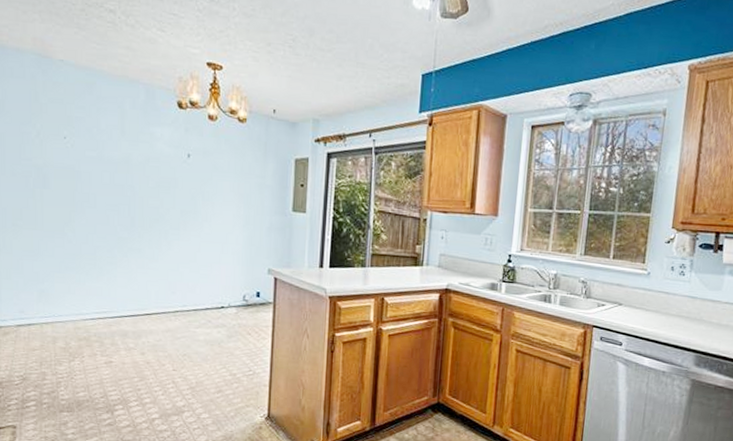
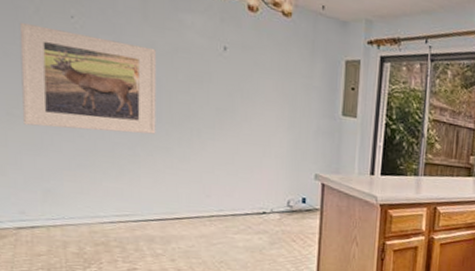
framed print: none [24,145,131,237] -> present [19,22,156,135]

